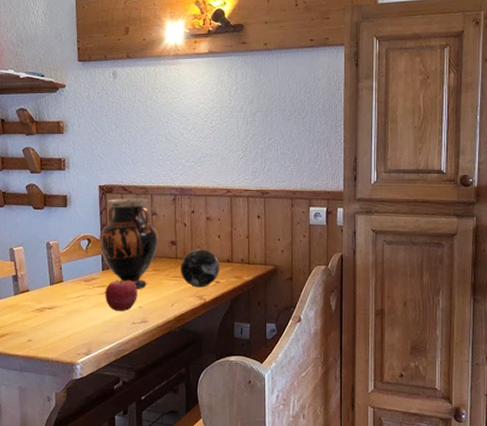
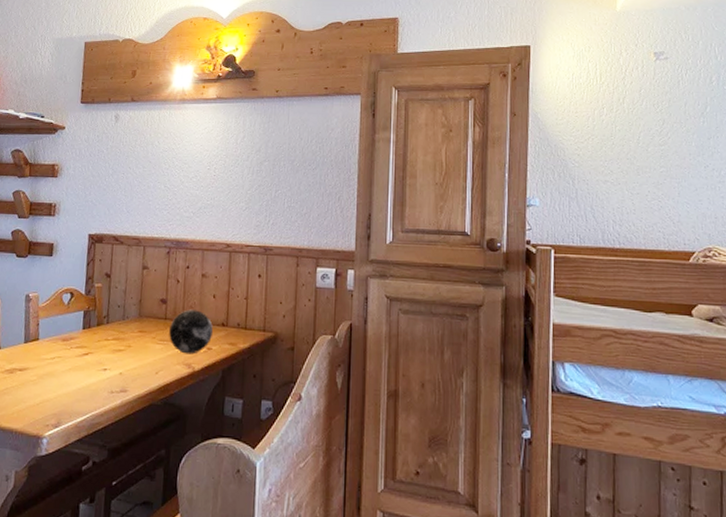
vase: present [99,199,159,290] -> none [82,249,149,354]
apple: present [105,279,137,312] -> none [82,340,119,378]

